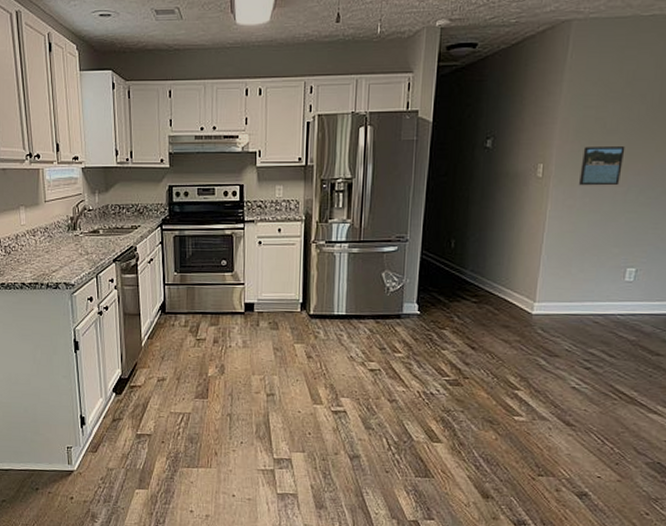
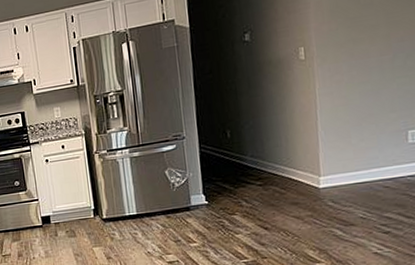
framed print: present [579,147,625,186] -> none [341,17,385,61]

